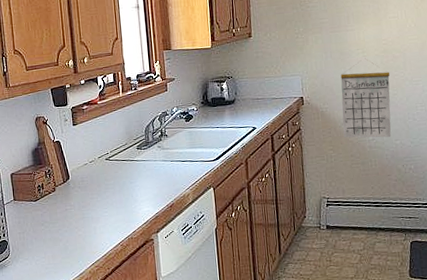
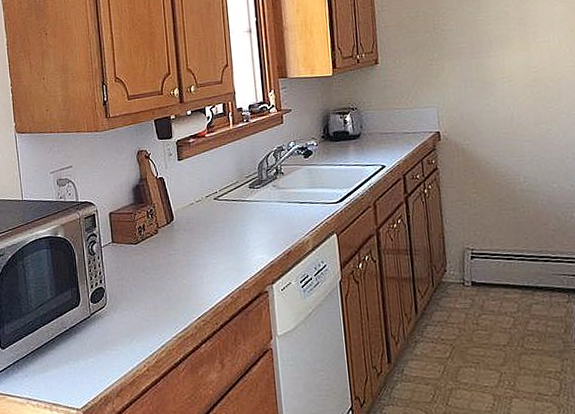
calendar: present [340,58,391,138] -> none [483,87,547,180]

